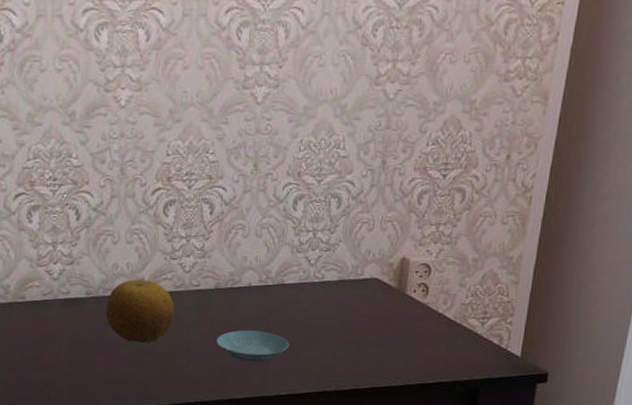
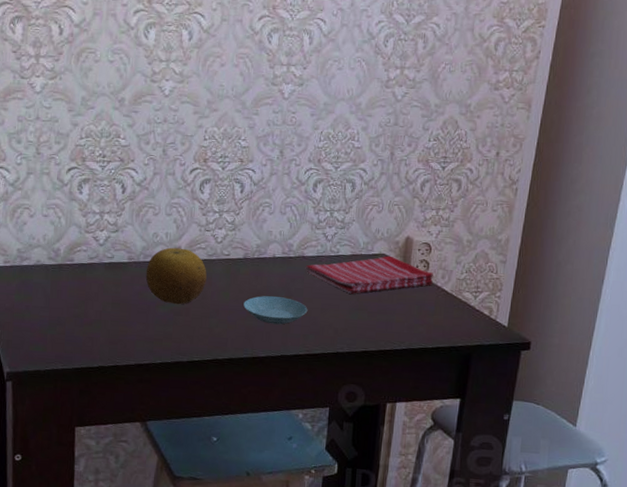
dish towel: none [285,280,435,325] -> present [305,255,434,294]

